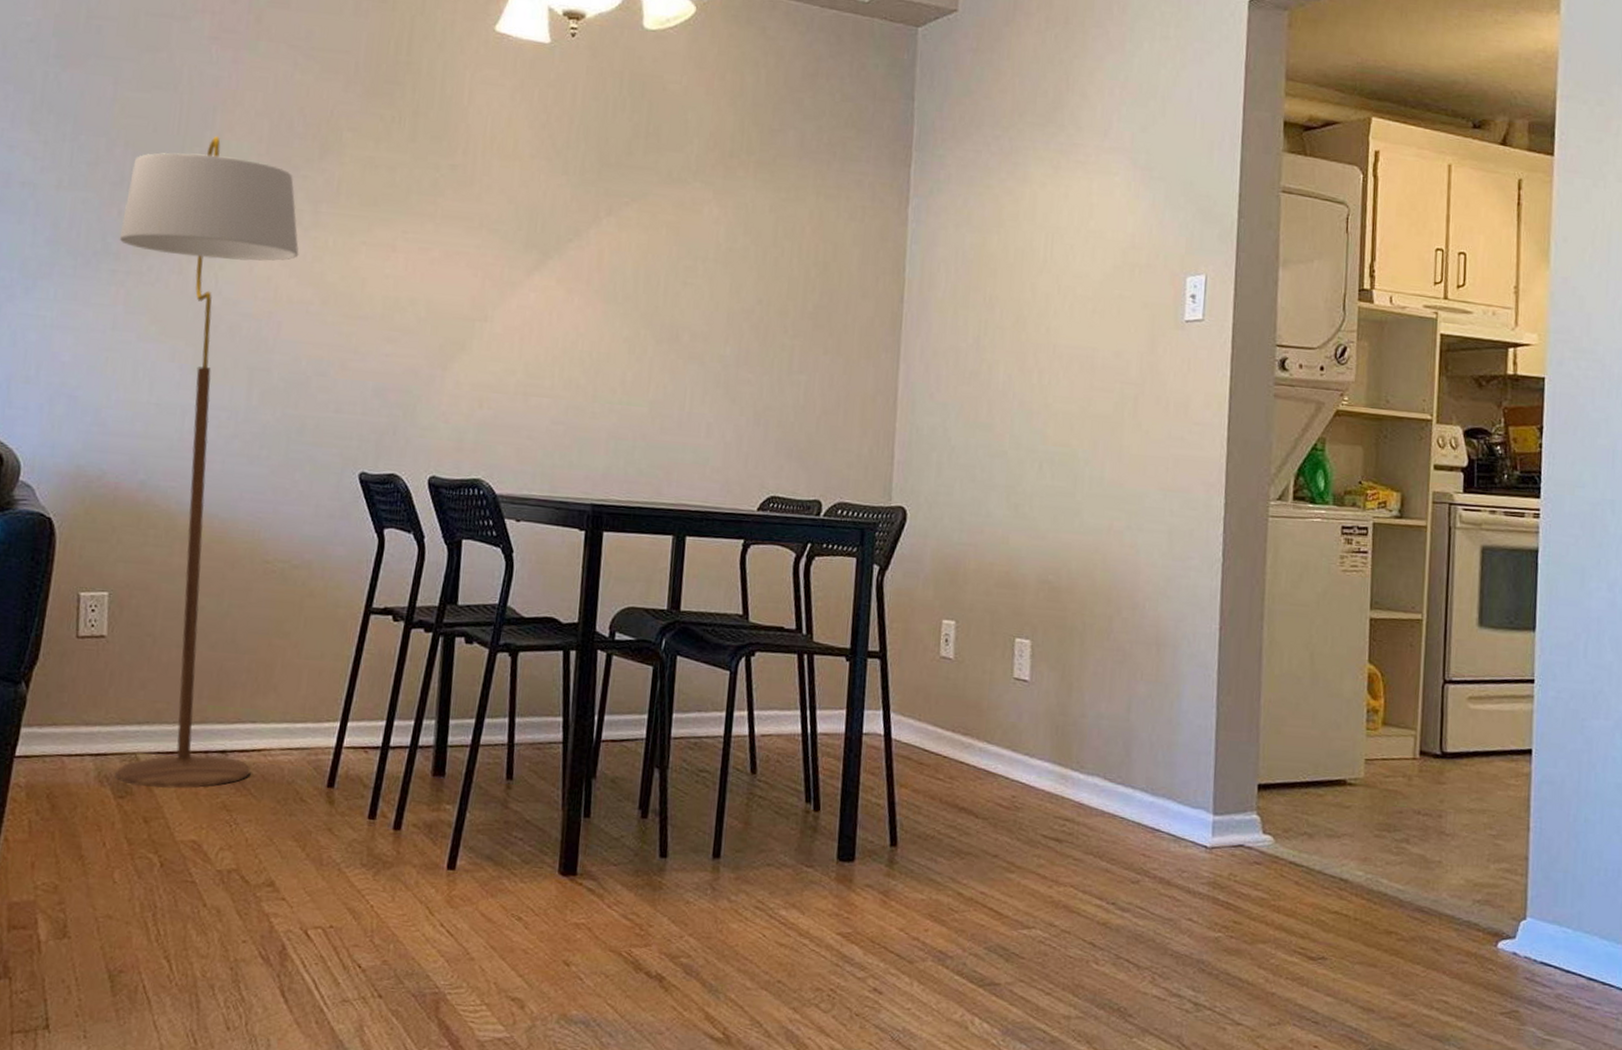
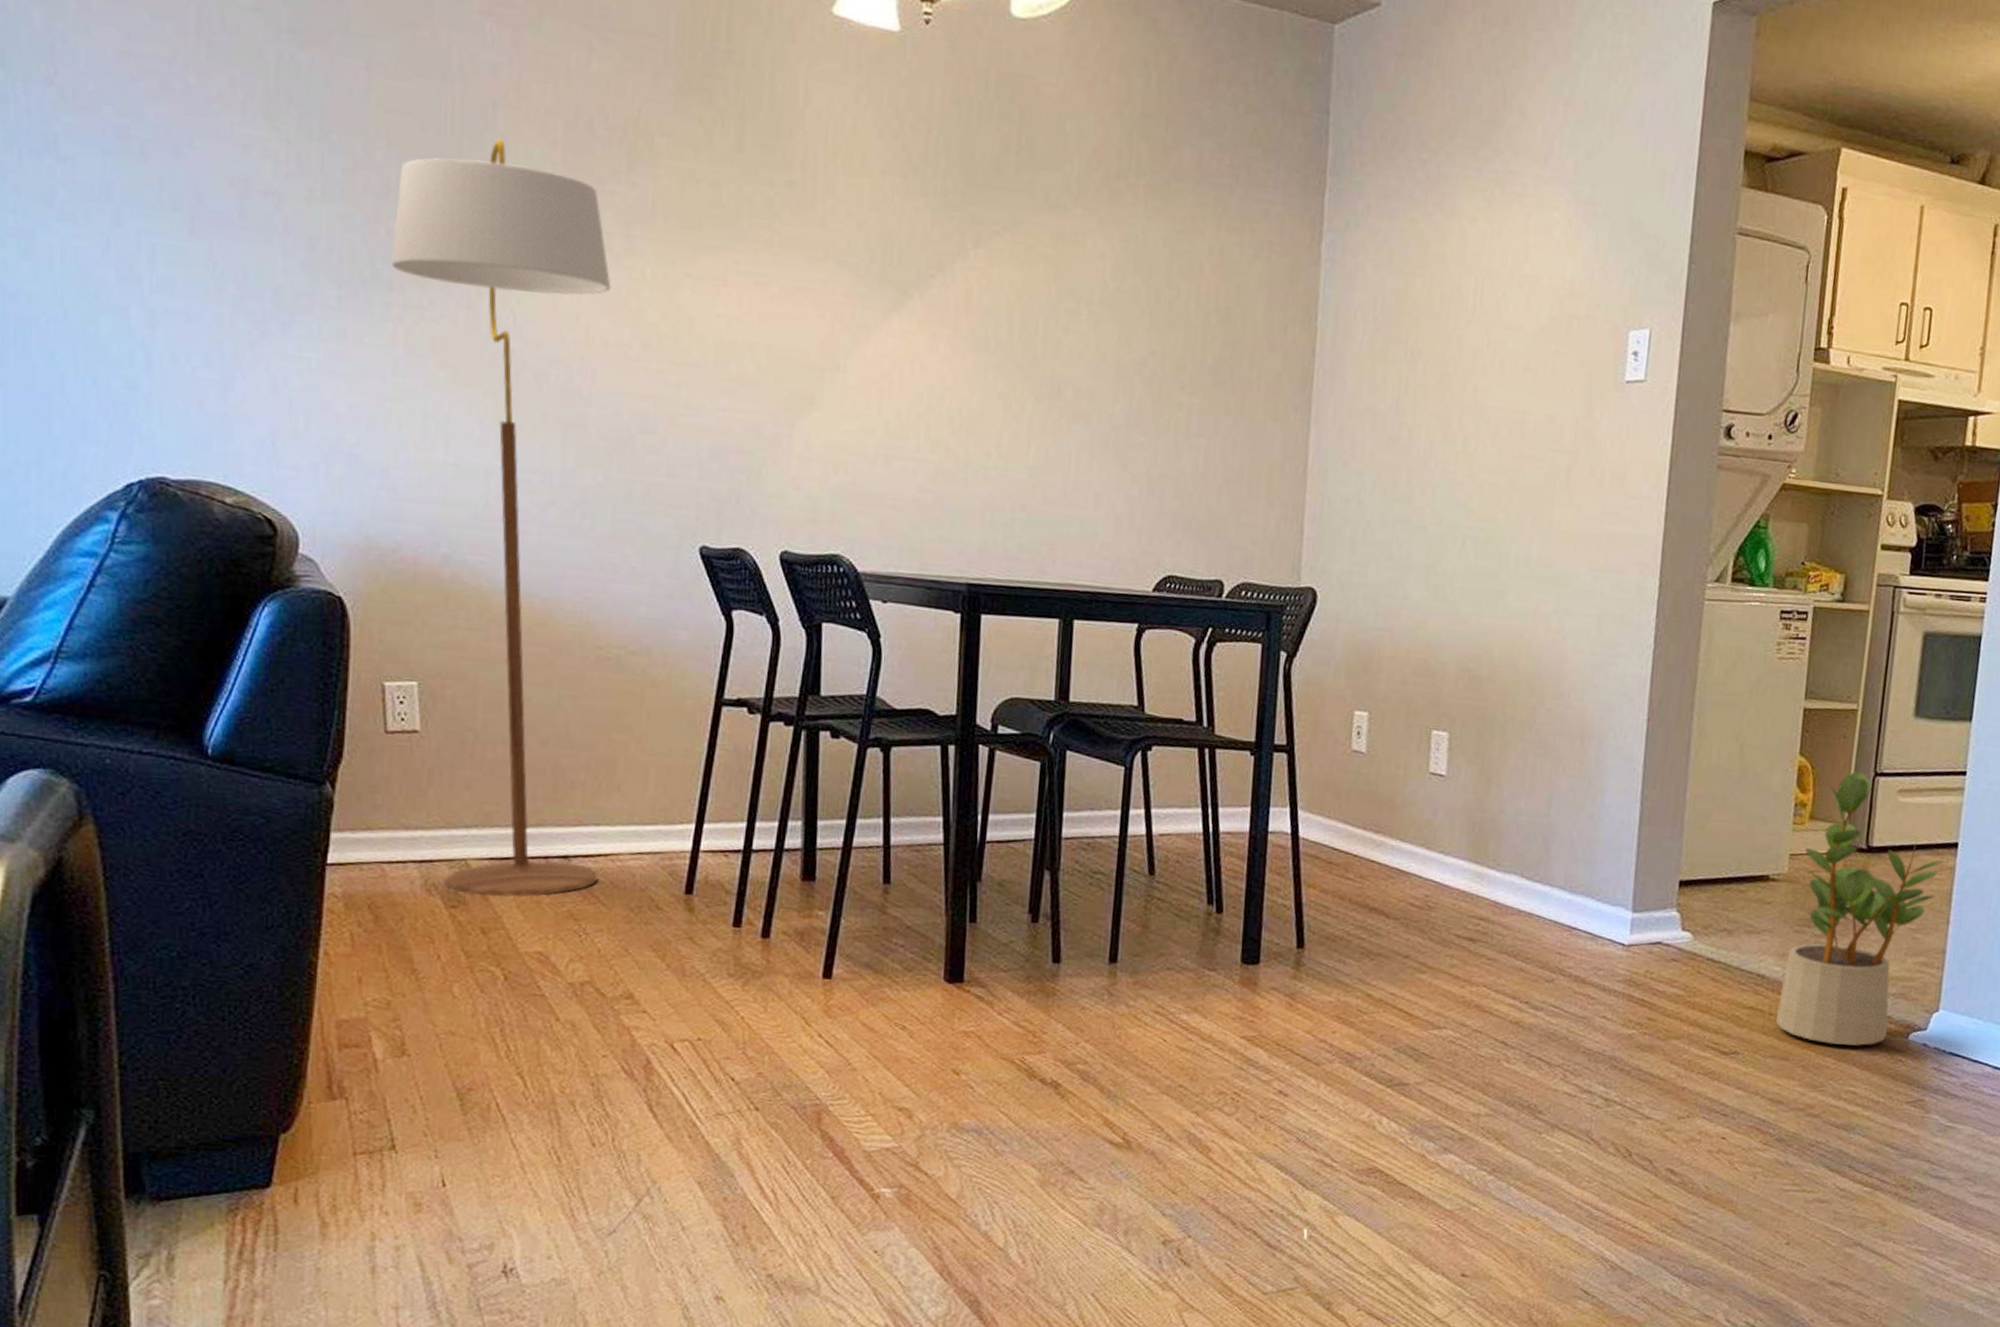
potted plant: none [1361,679,1519,953] -> present [1775,771,1944,1046]

